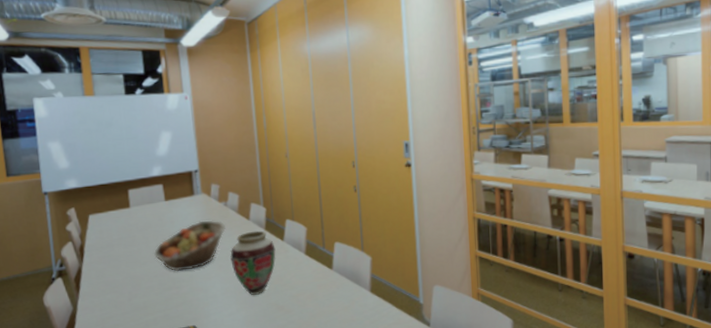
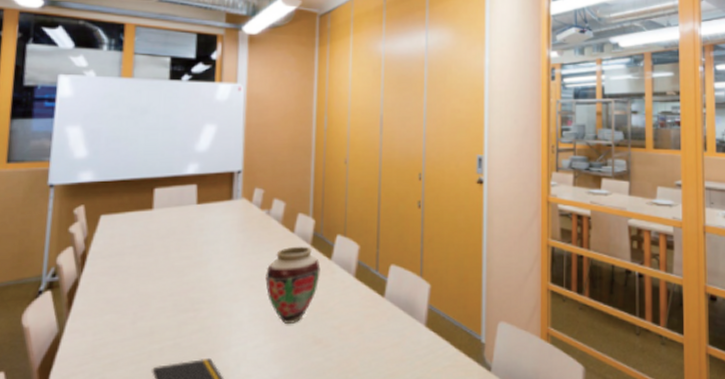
fruit basket: present [154,220,227,272] -> none [173,230,266,291]

